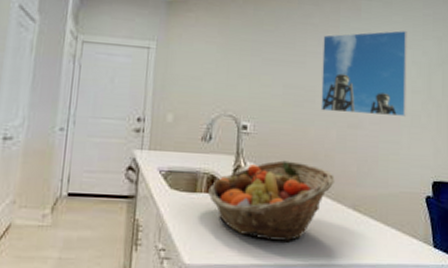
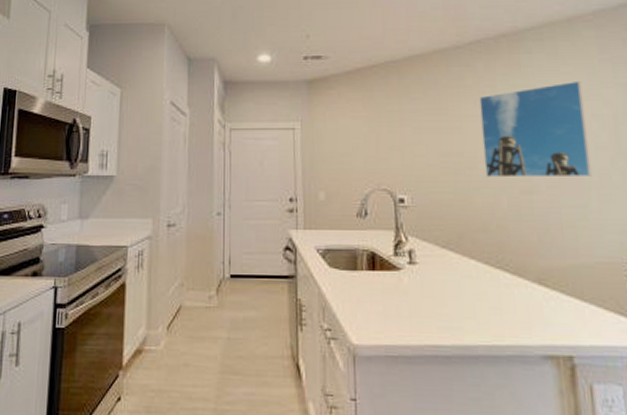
fruit basket: present [208,160,335,243] -> none [370,233,512,322]

